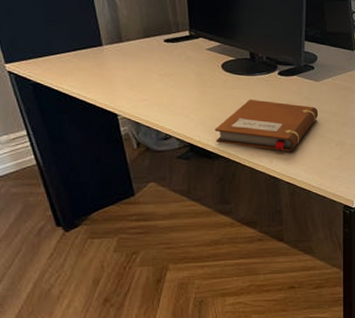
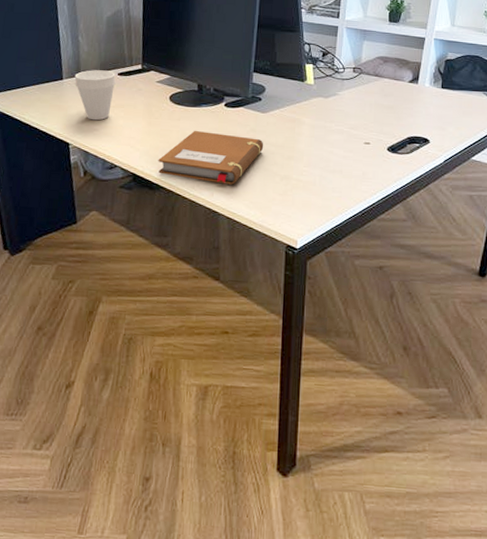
cup: none [115,35,163,90] -> present [74,70,116,121]

